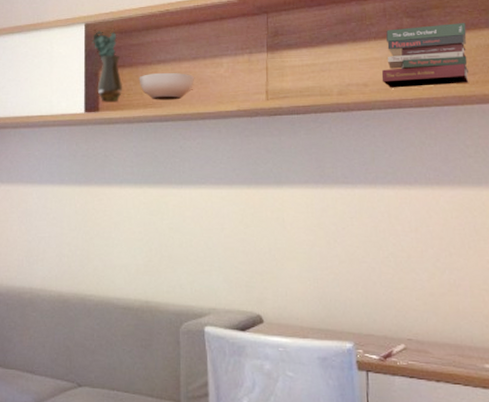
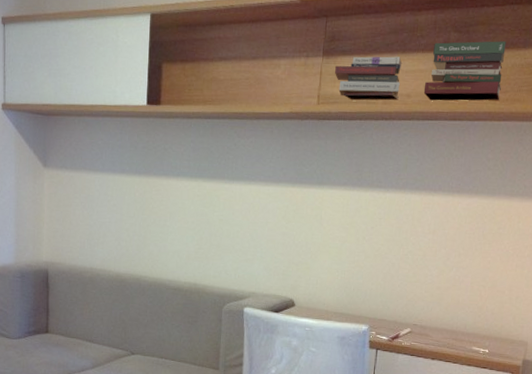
vase: present [91,30,123,103] -> none [156,21,185,97]
bowl: present [139,73,195,100] -> none [200,70,254,99]
books: none [282,46,355,94] -> present [335,56,403,101]

